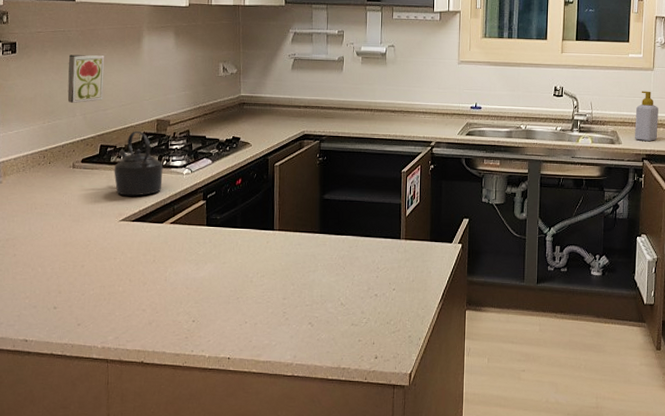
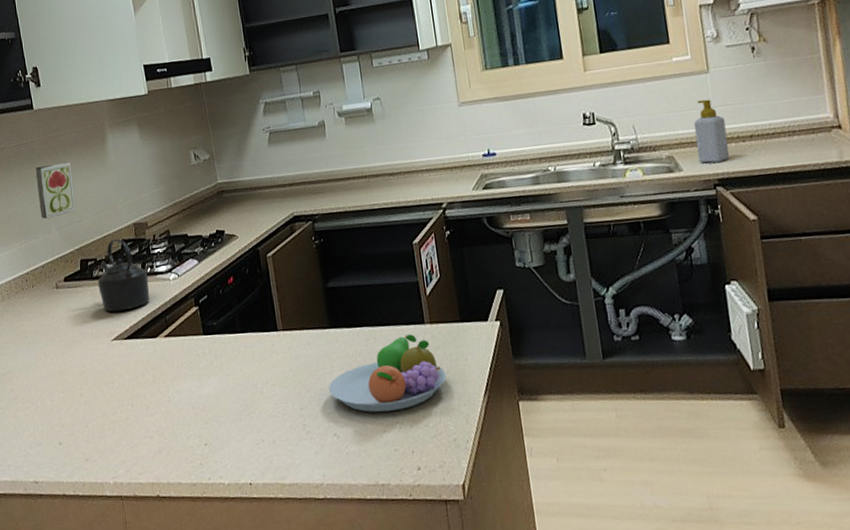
fruit bowl: none [310,246,411,309] -> present [328,334,447,412]

